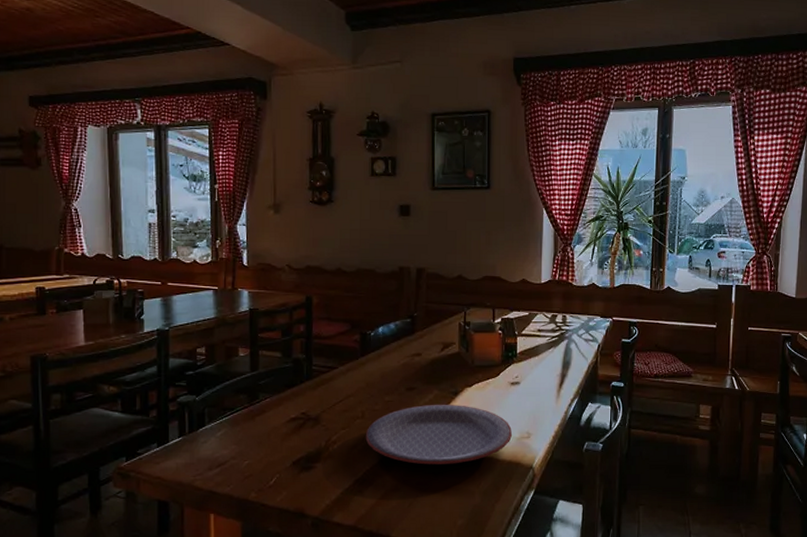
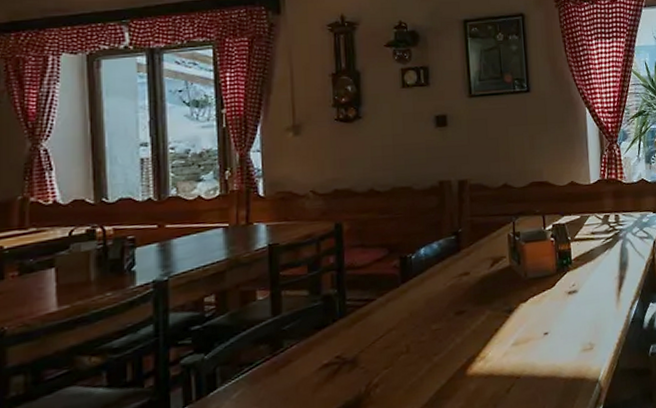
plate: present [365,404,513,465] -> none [412,323,575,397]

